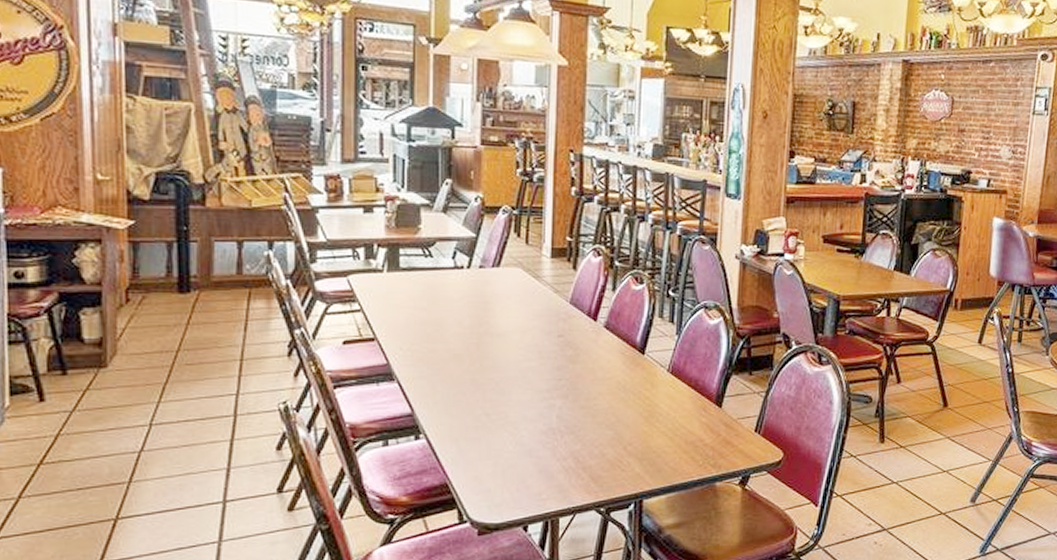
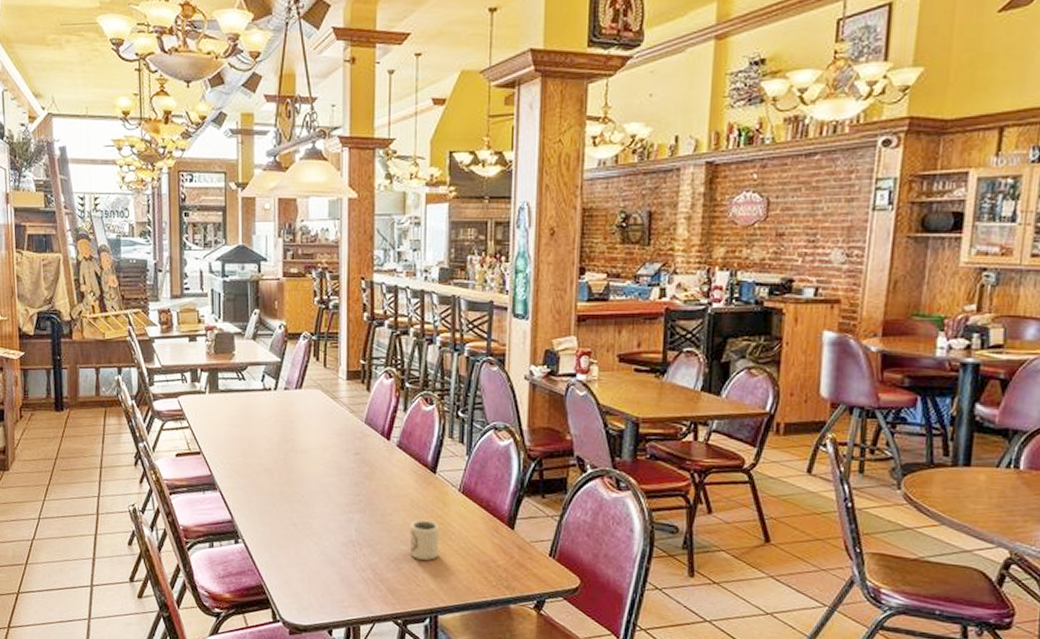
cup: none [616,402,647,444] -> present [410,519,440,560]

